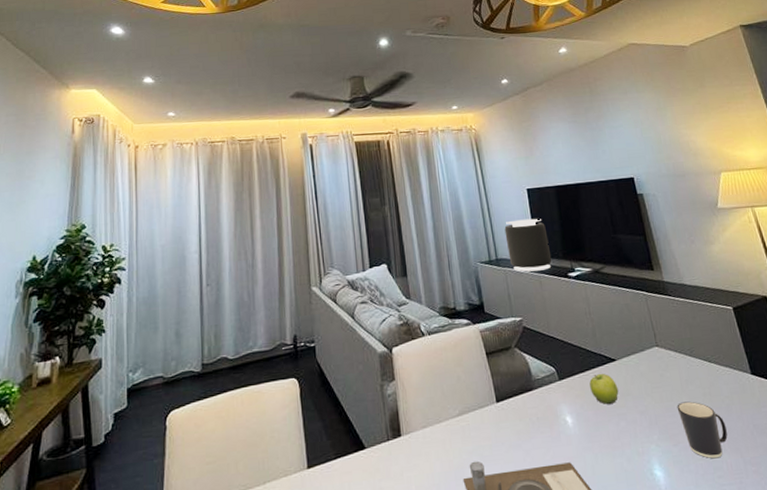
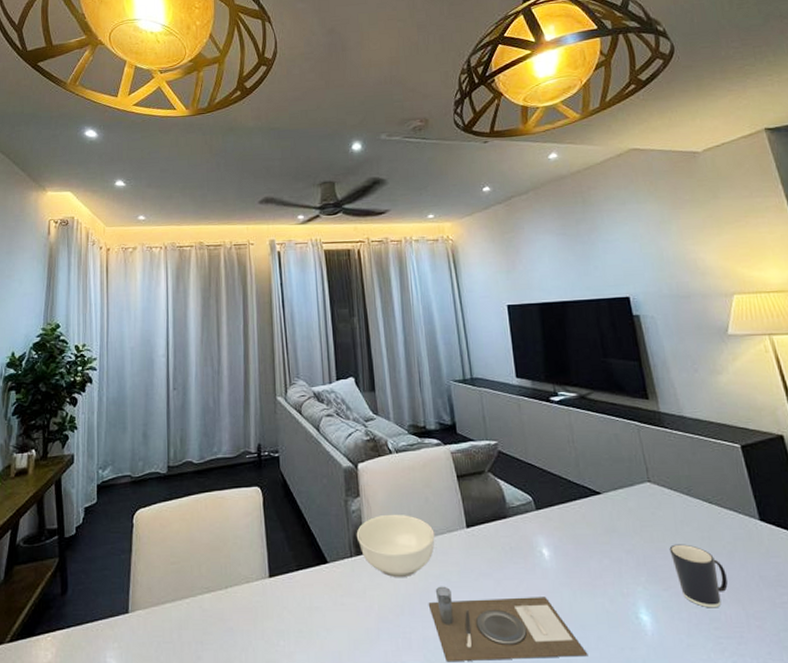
bowl: none [392,394,468,457] -> present [356,514,435,578]
speaker: present [504,218,552,272] -> none [481,337,533,393]
fruit: present [589,373,619,405] -> none [570,506,603,540]

